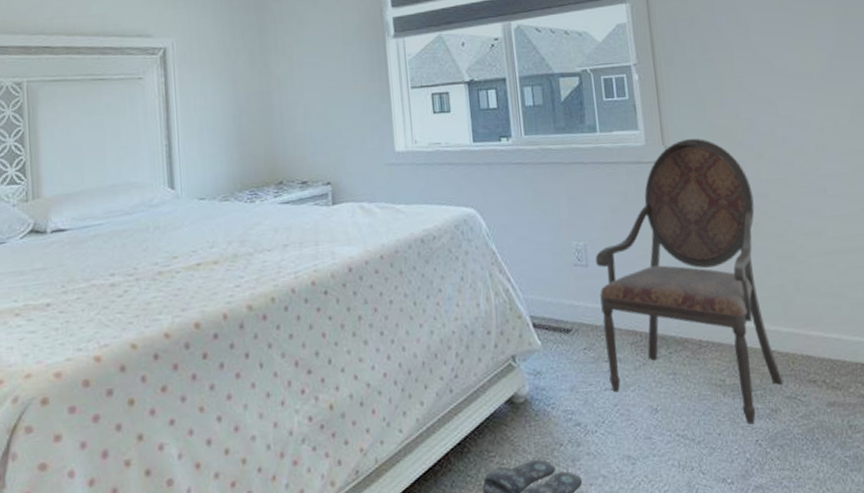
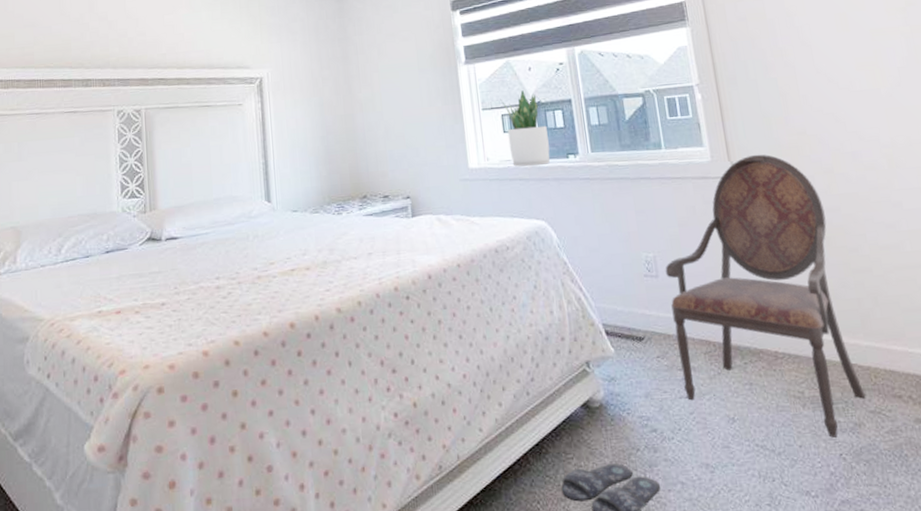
planter: none [430,67,482,151] -> present [500,90,550,167]

